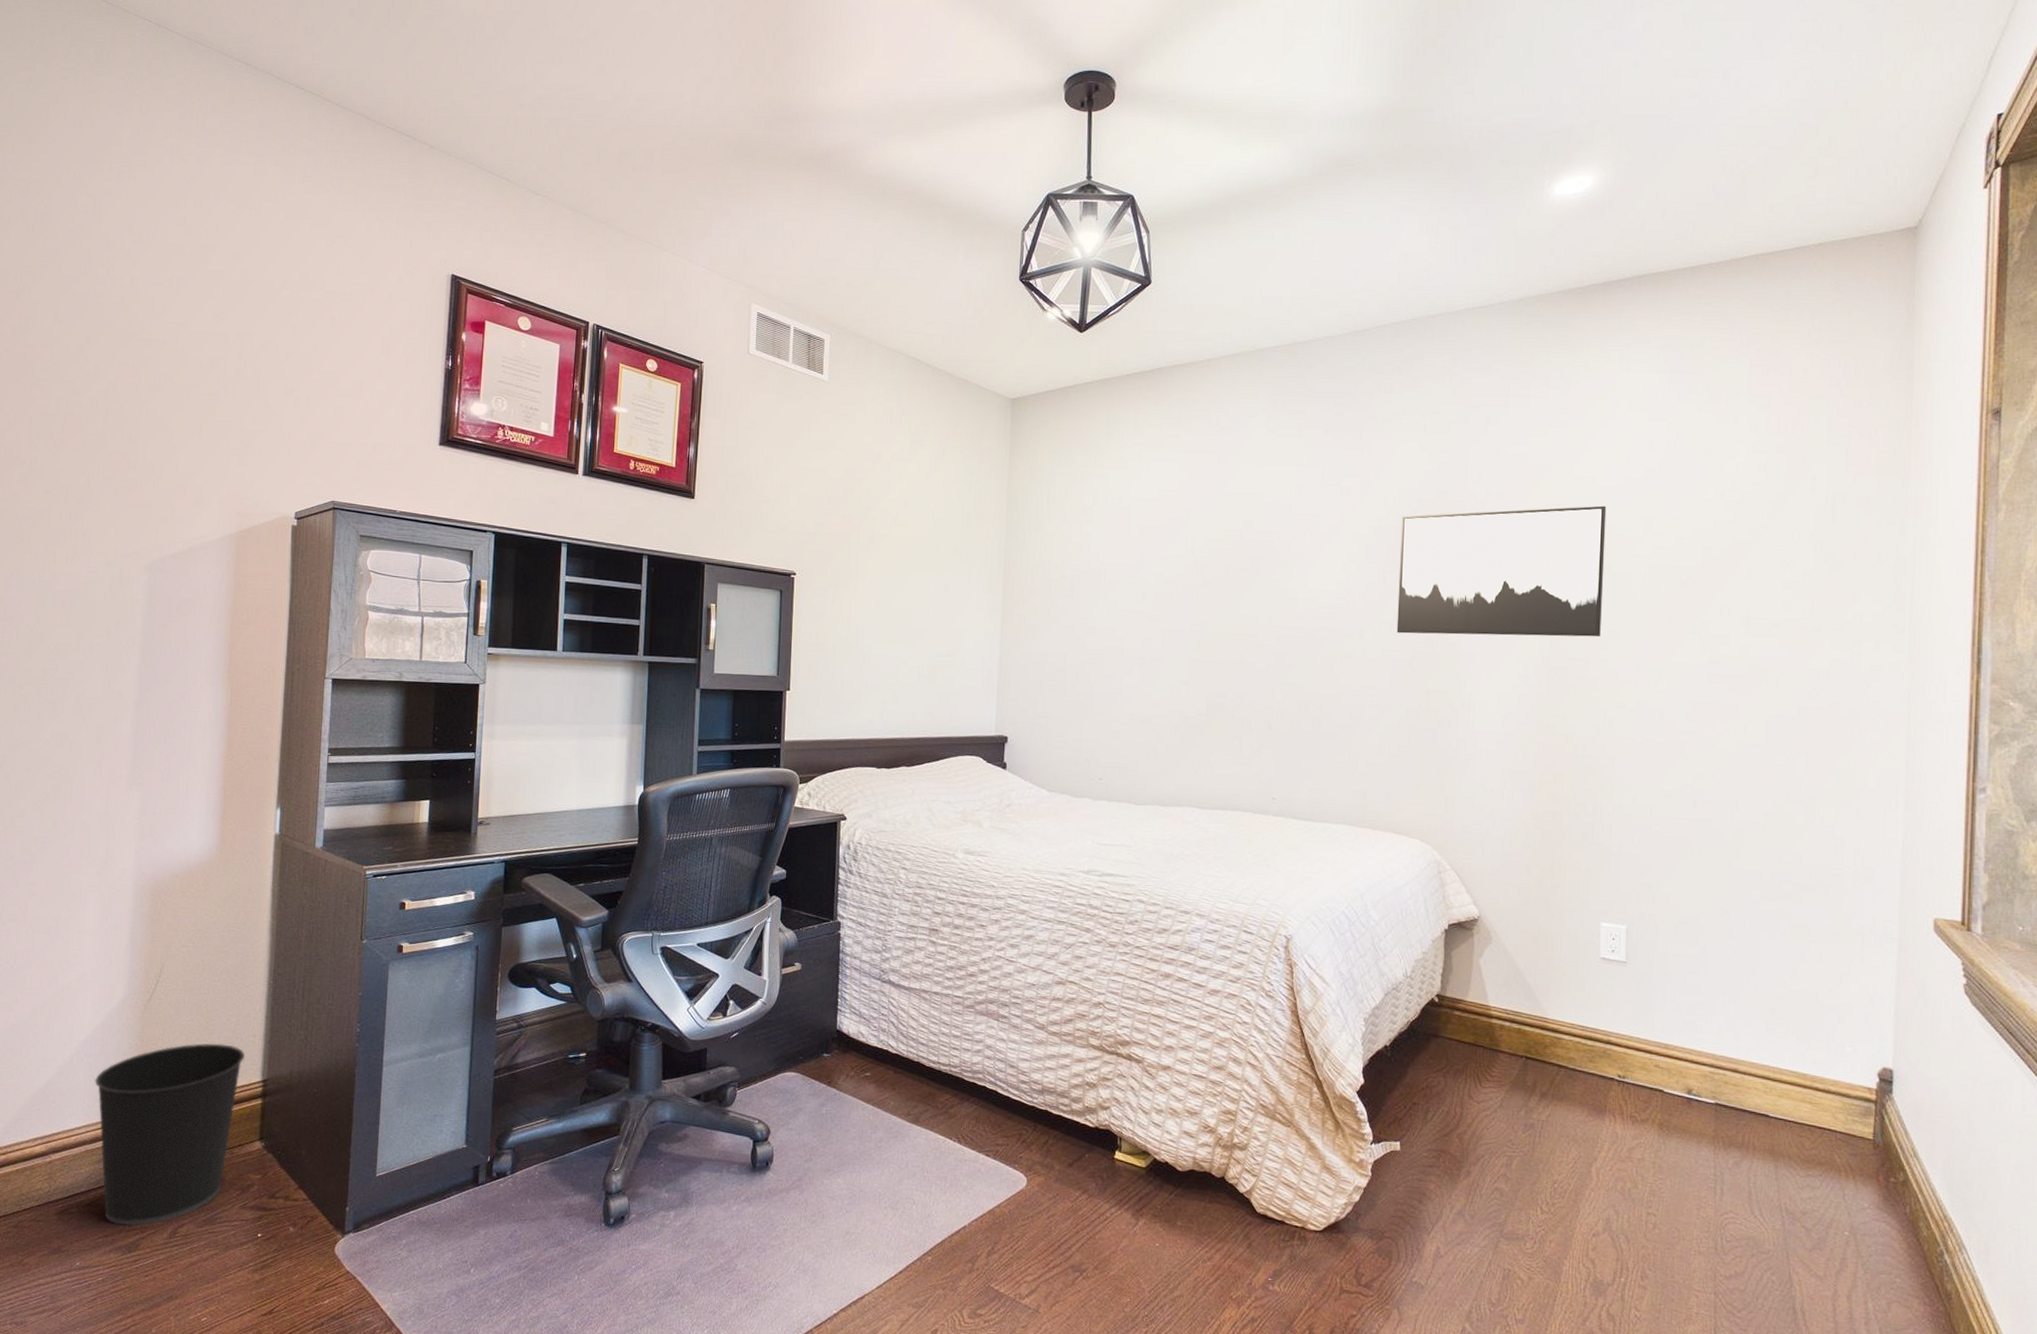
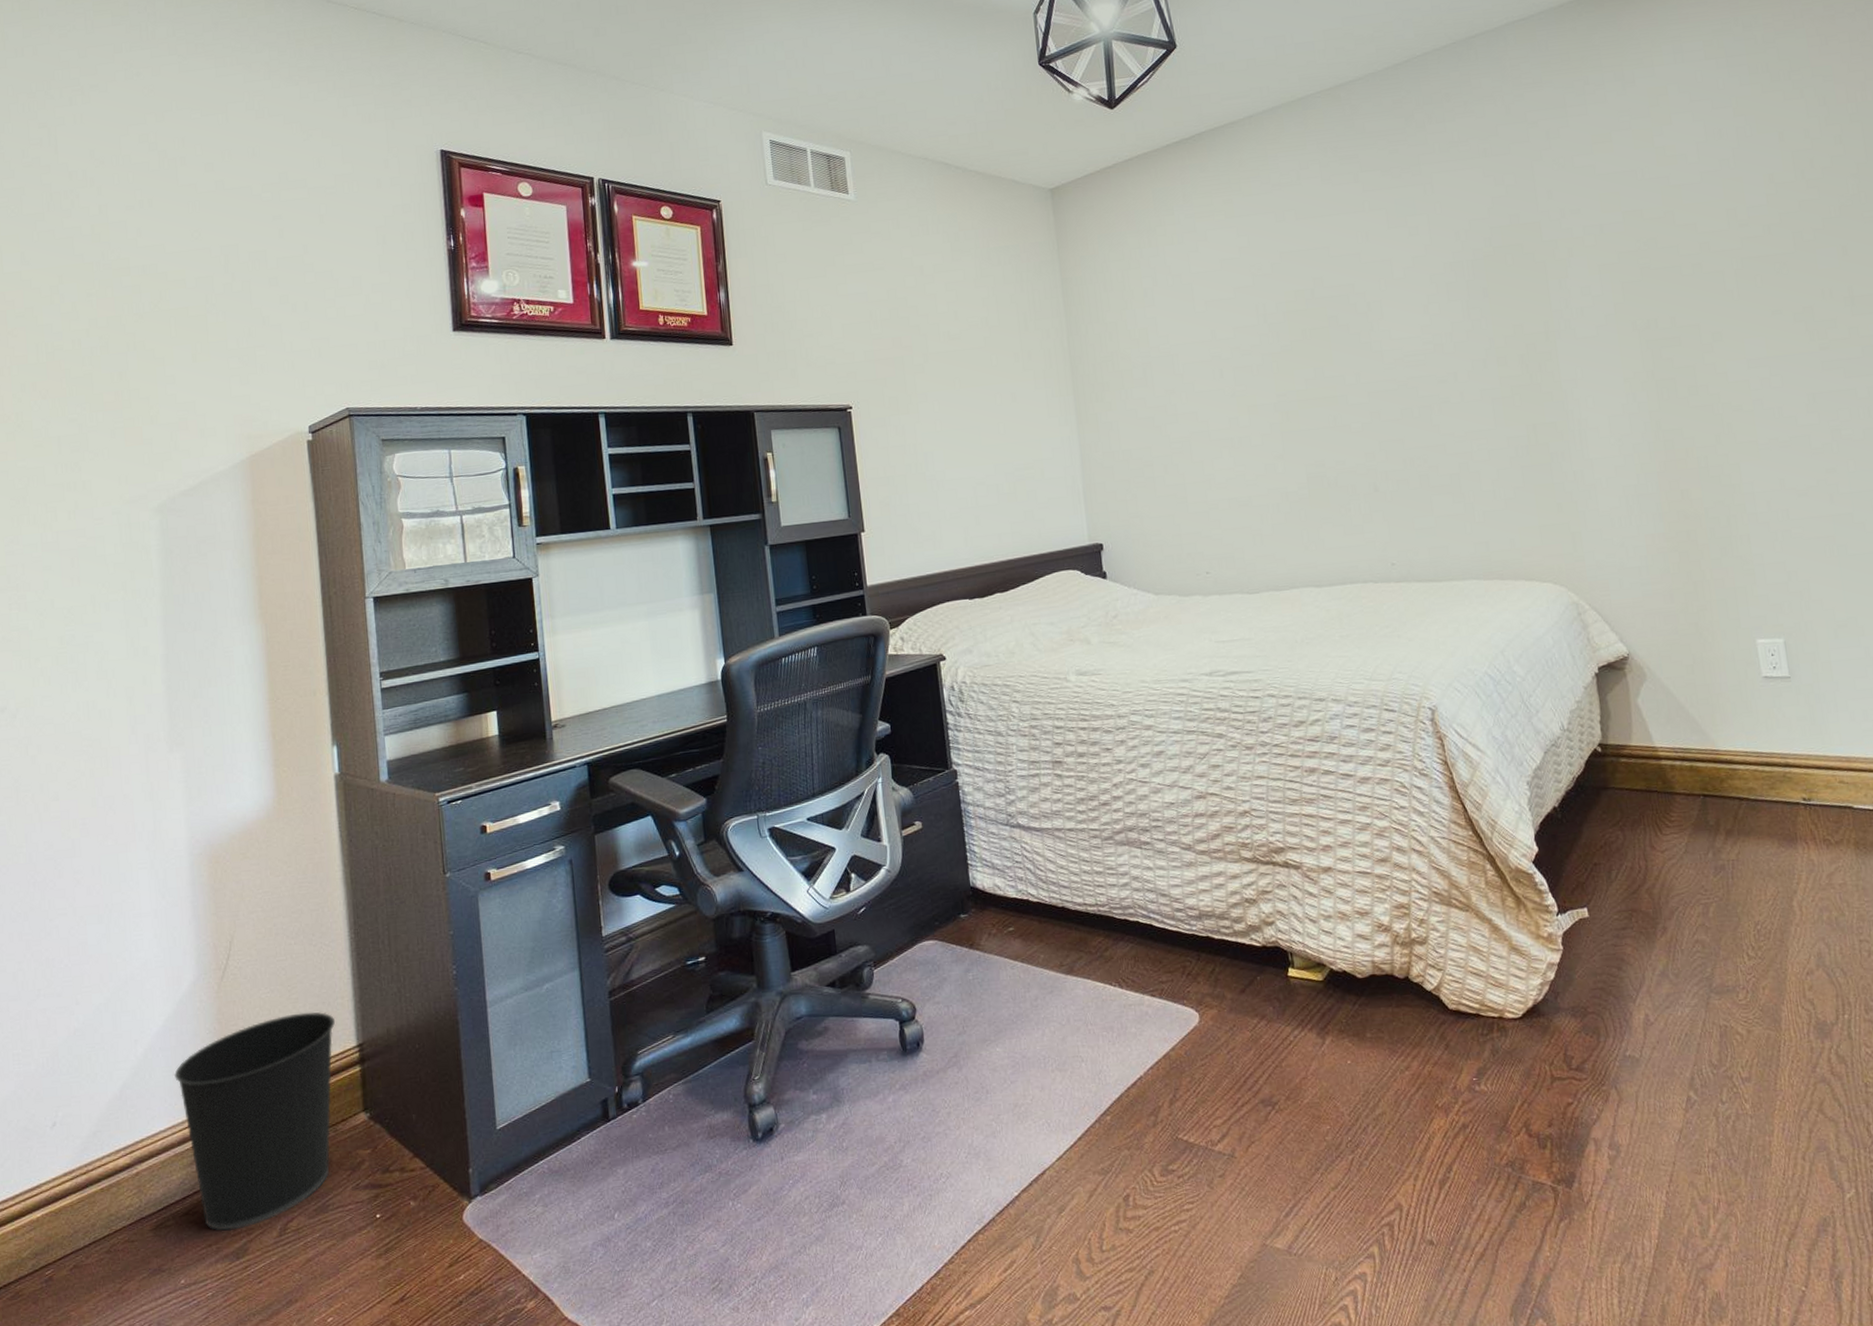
wall art: present [1396,505,1607,637] -> none [1477,204,1703,370]

